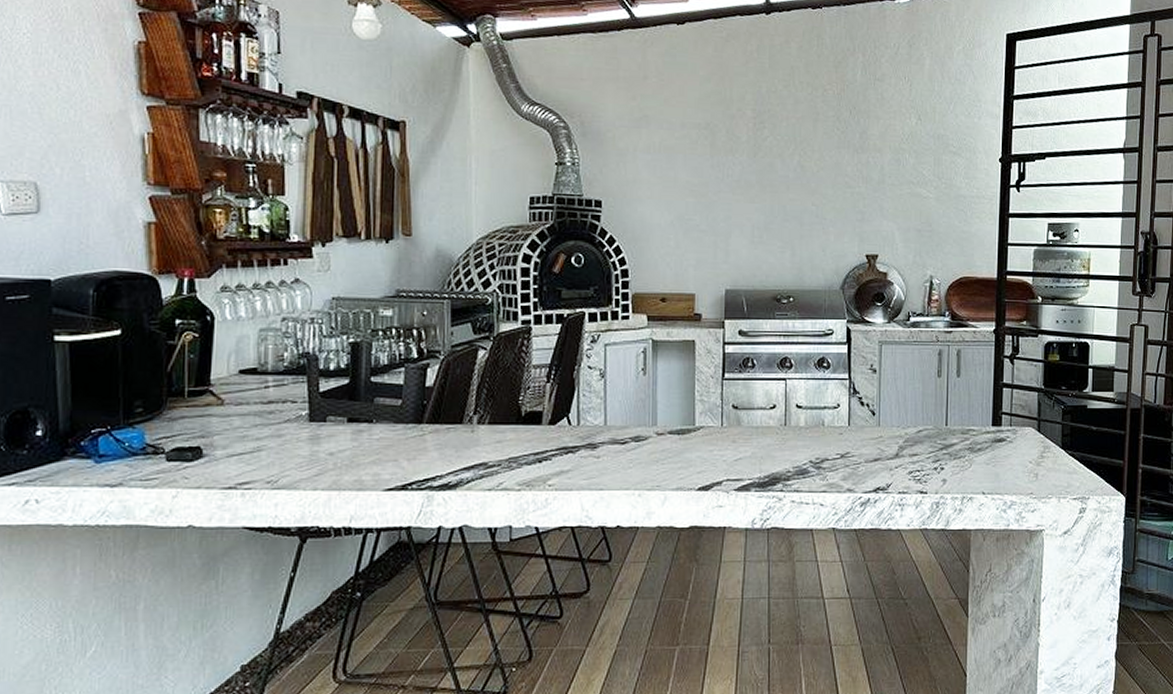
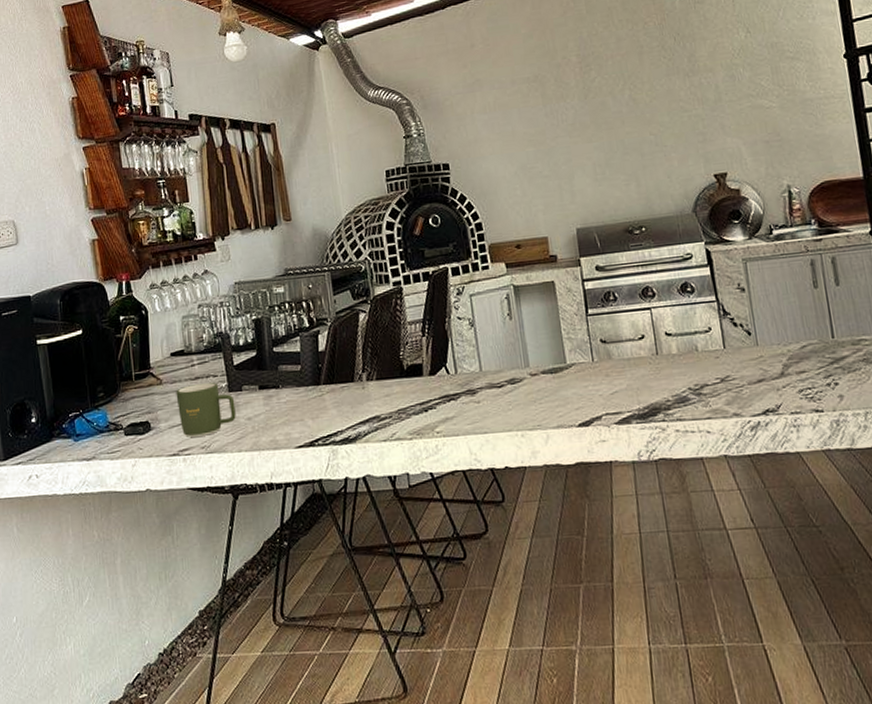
mug: none [240,408,316,469] -> present [176,382,236,437]

